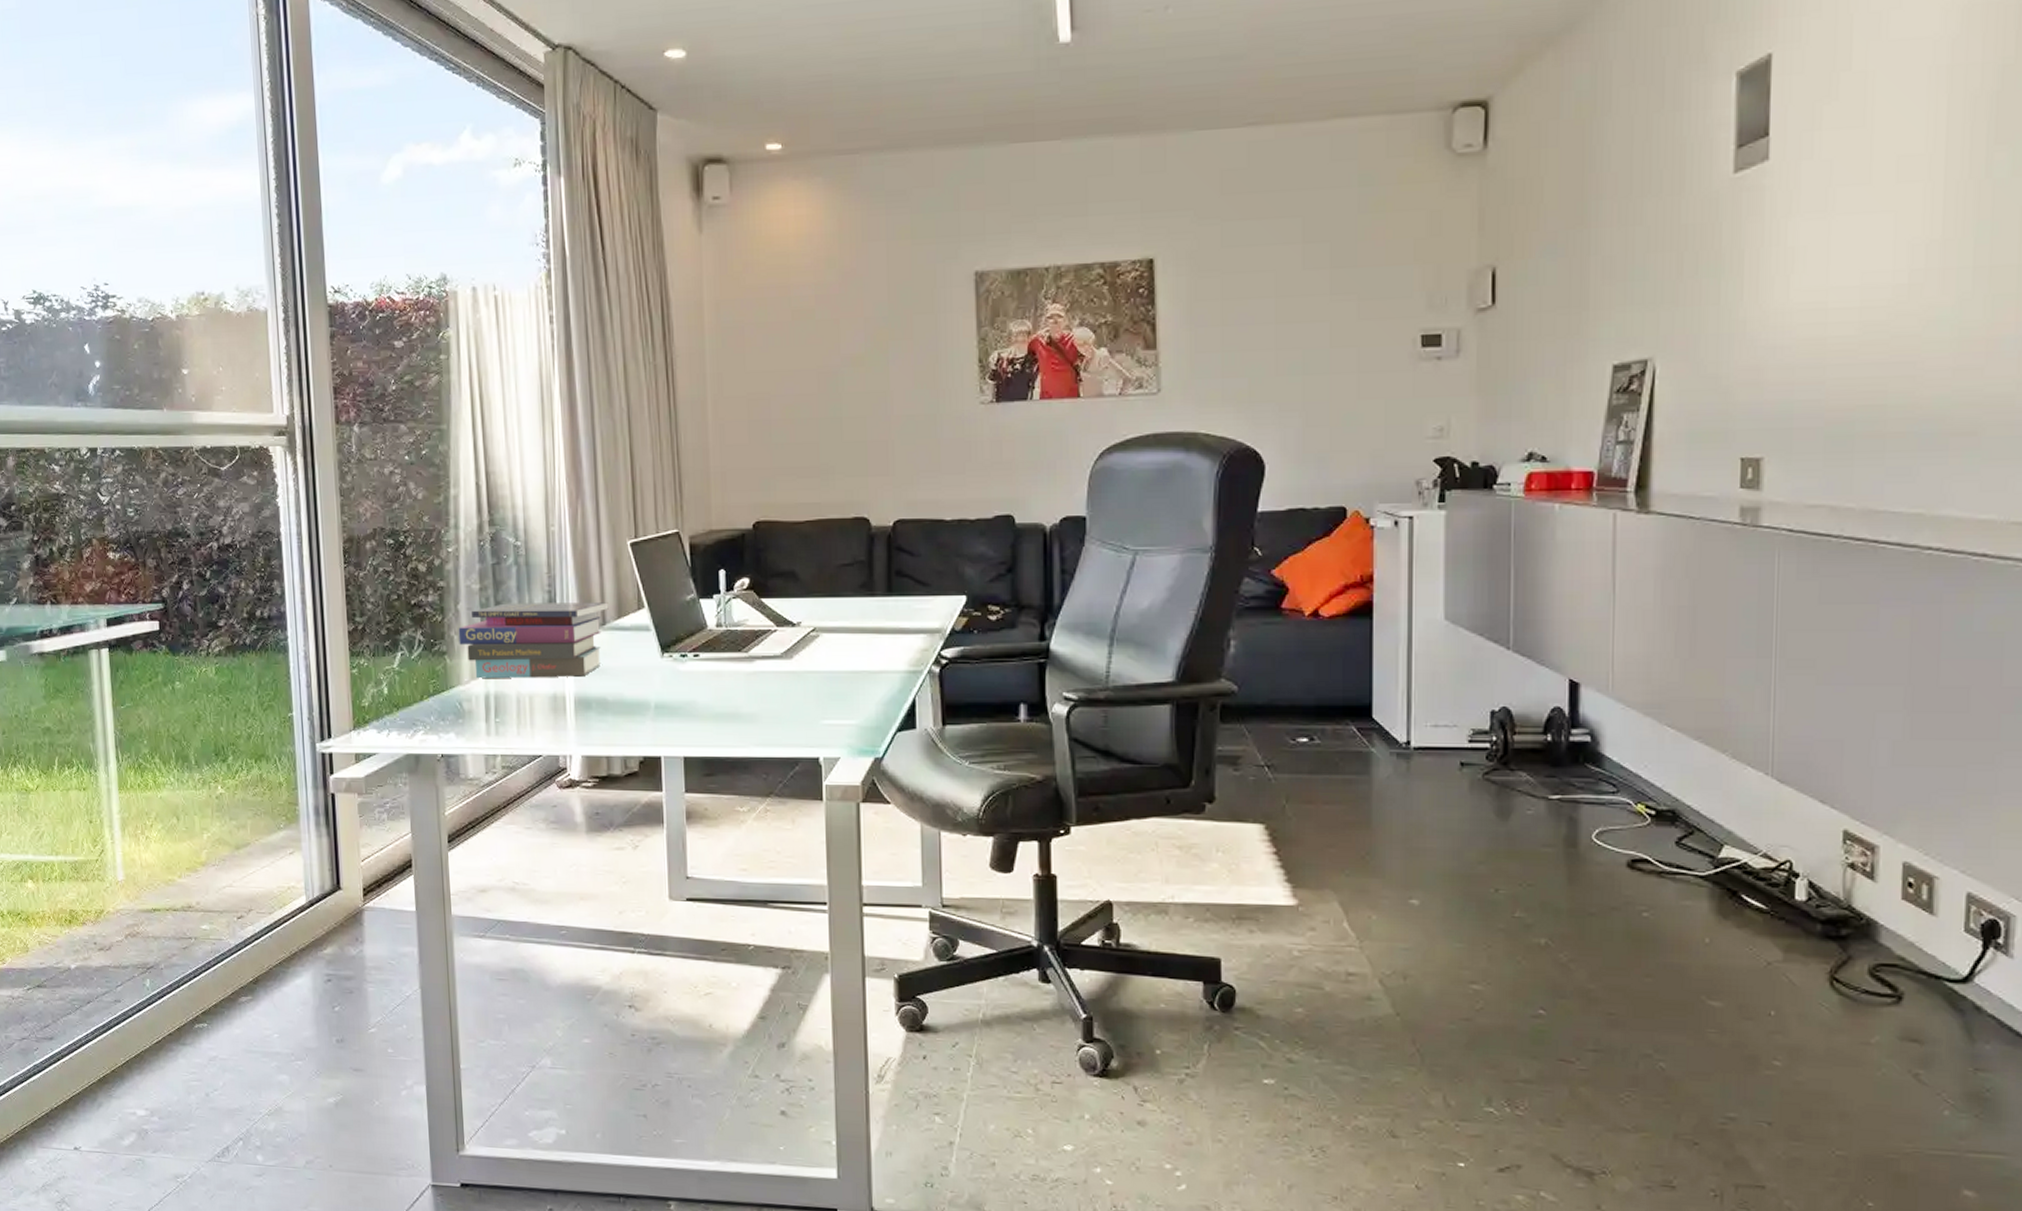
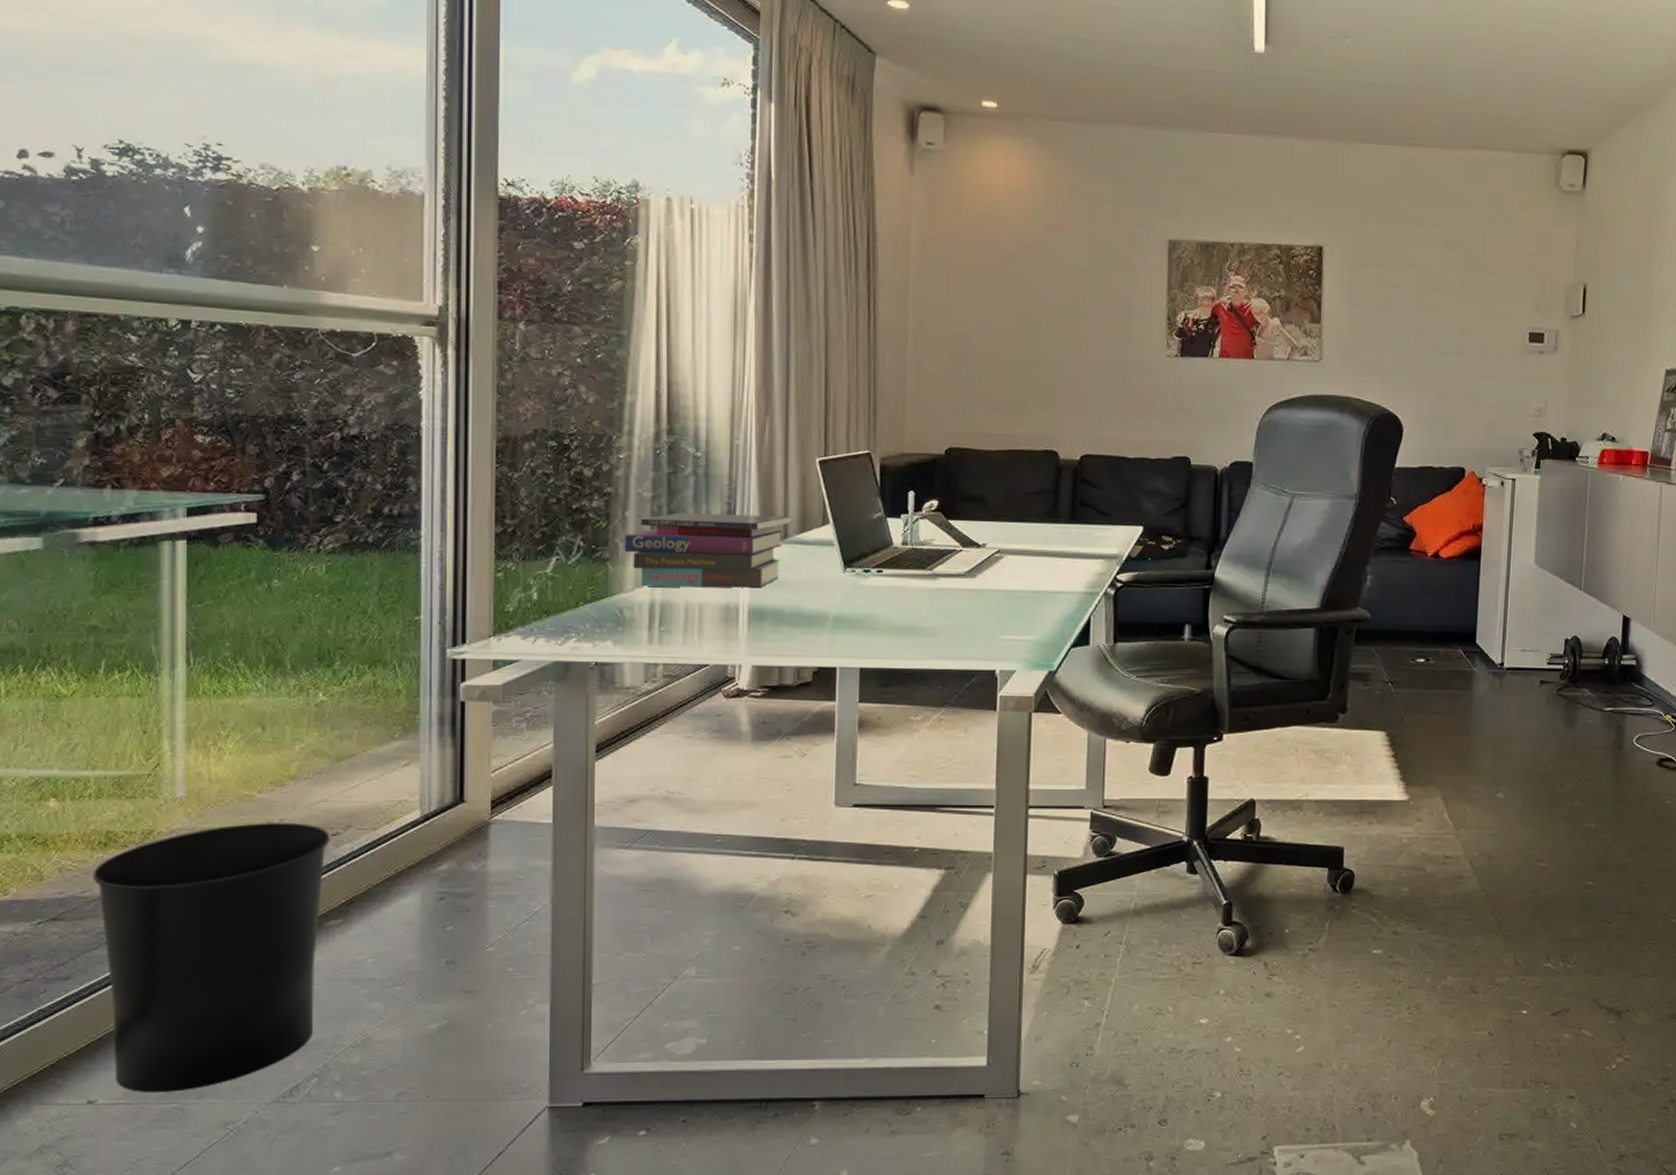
waste bin: none [63,905,237,1145] -> present [92,823,330,1092]

